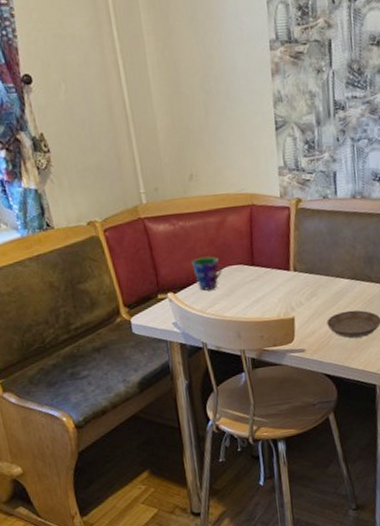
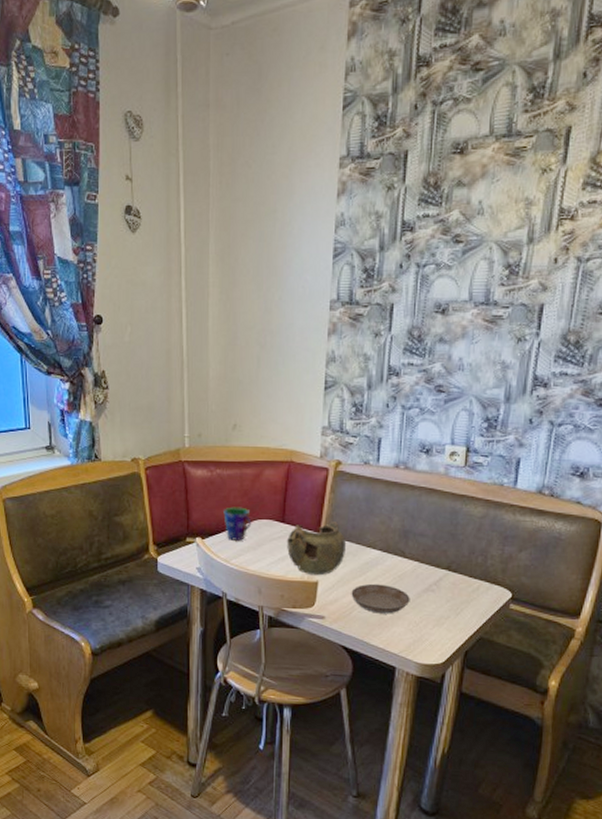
teapot: none [258,257,317,313] -> present [286,522,346,576]

